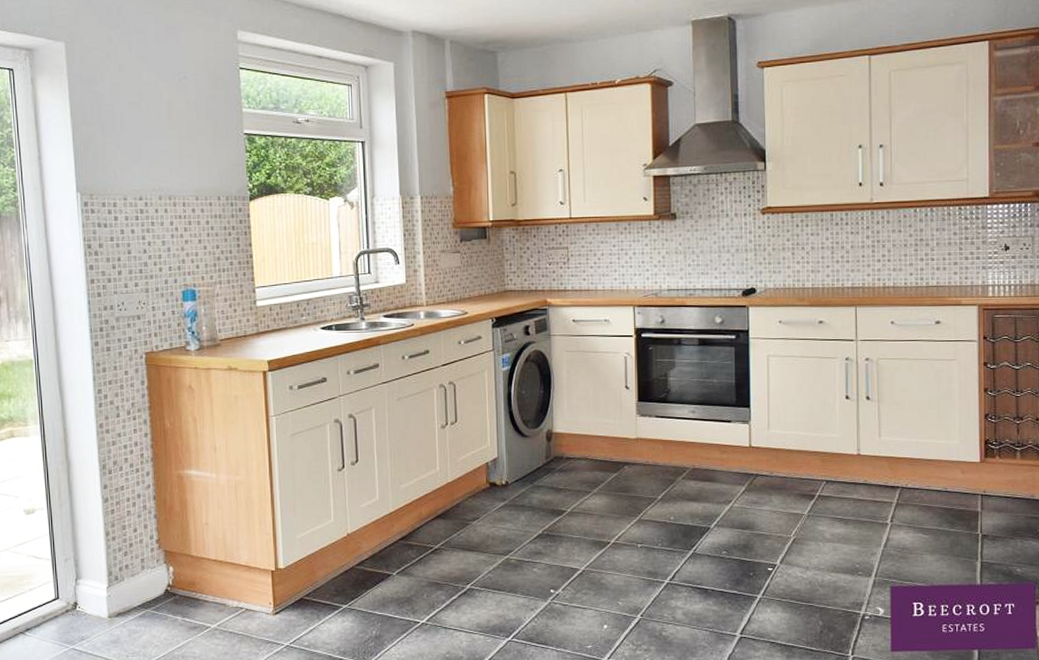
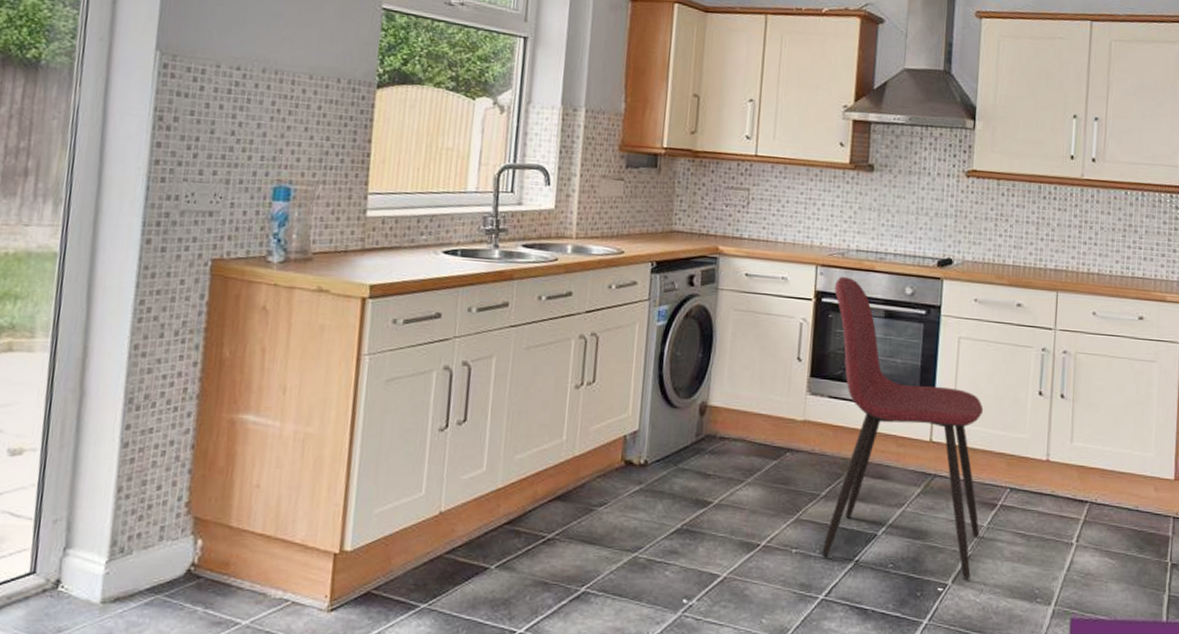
dining chair: none [652,313,802,560] -> present [822,276,984,580]

